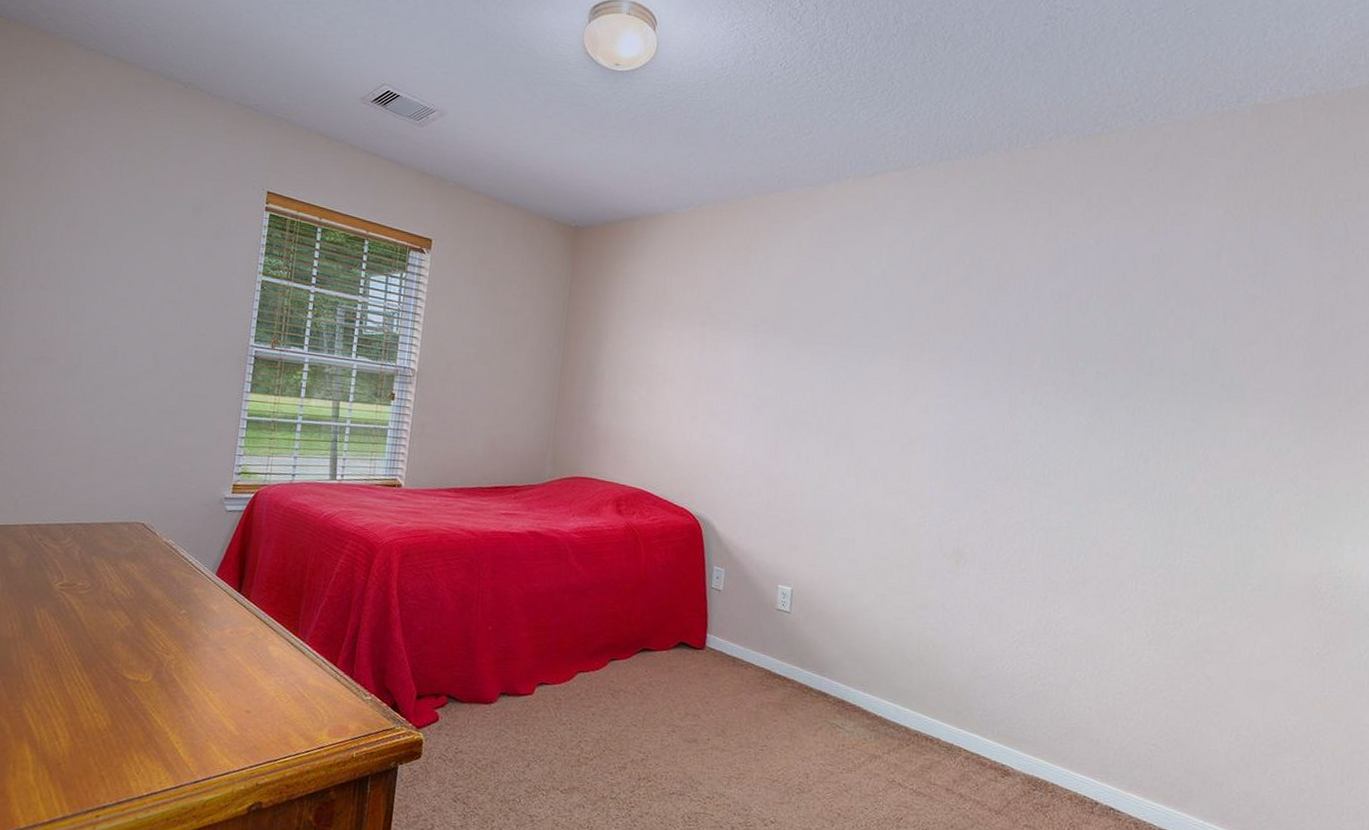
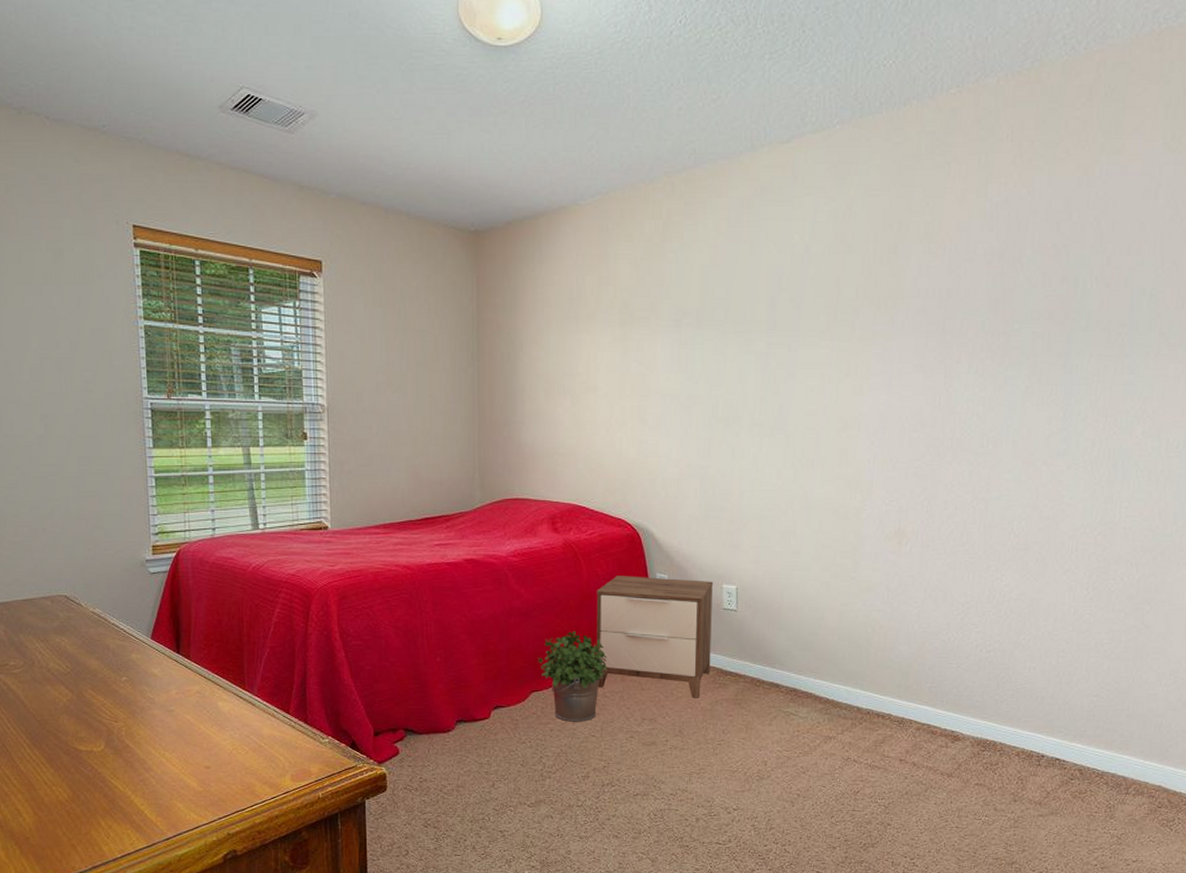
potted plant: none [588,614,657,710] -> present [538,630,607,722]
nightstand: none [645,564,770,699] -> present [596,576,714,698]

